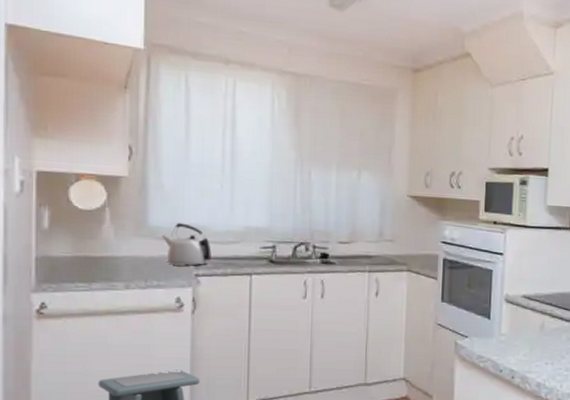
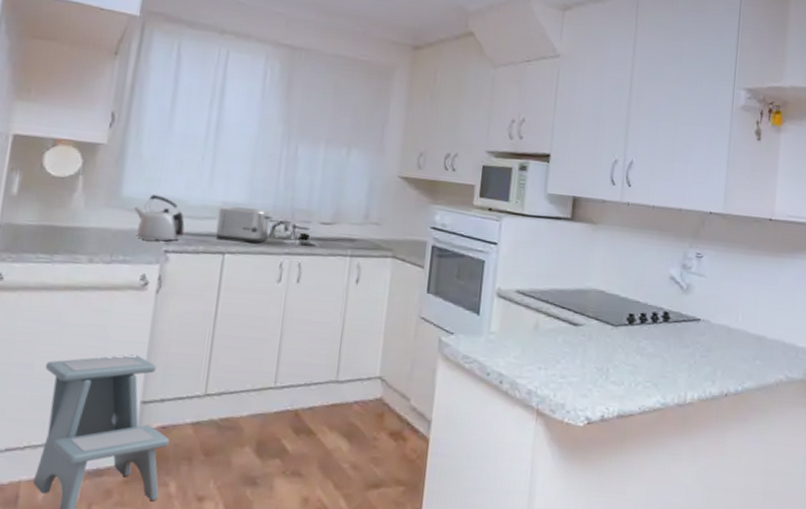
toaster: none [241,230,293,264] -> present [215,205,273,244]

